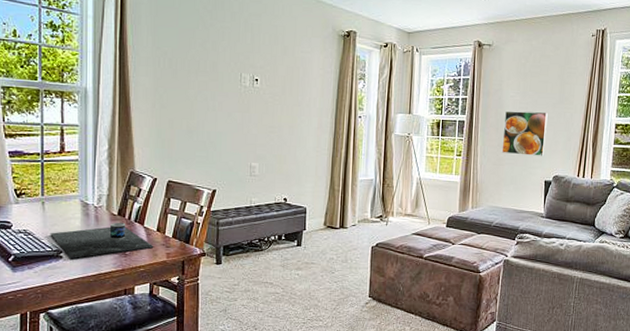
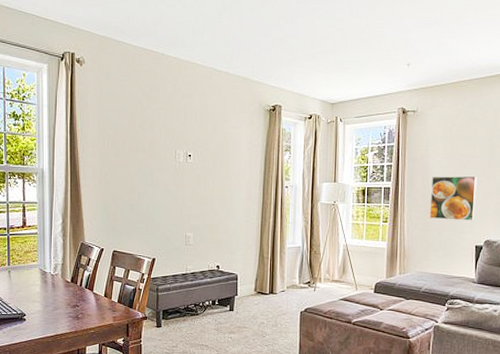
place setting: present [50,222,154,260] -> none [15,288,102,322]

